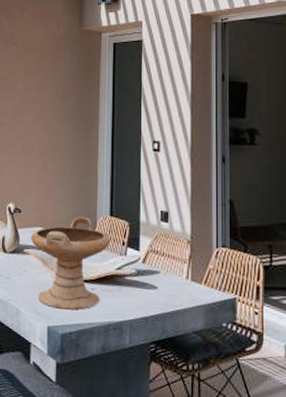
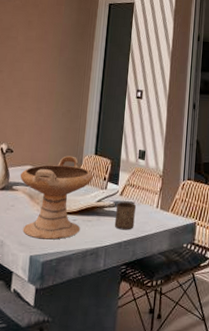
cup: none [138,270,163,304] -> present [114,202,137,230]

